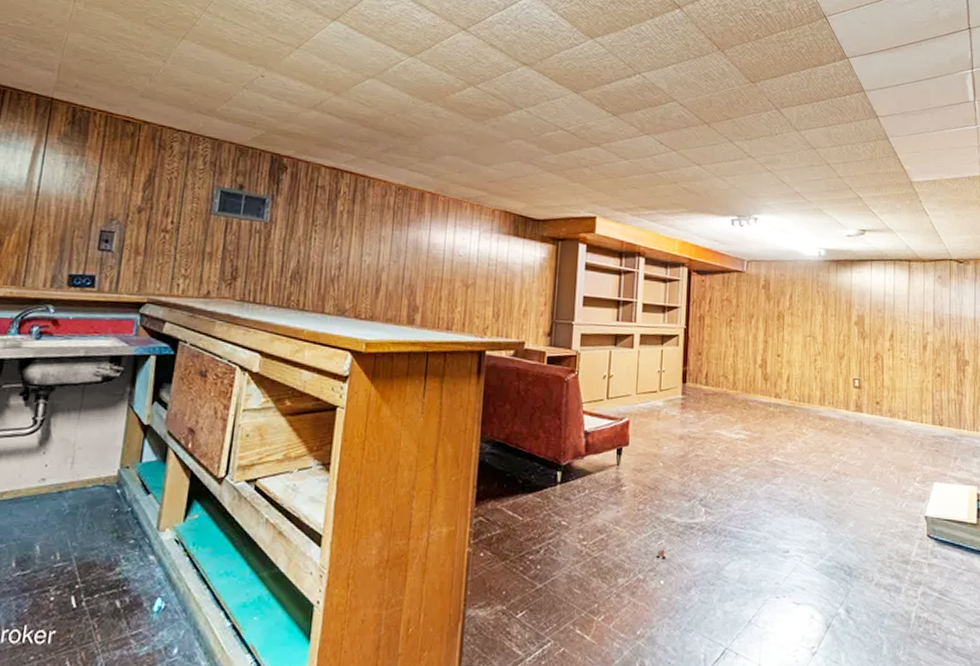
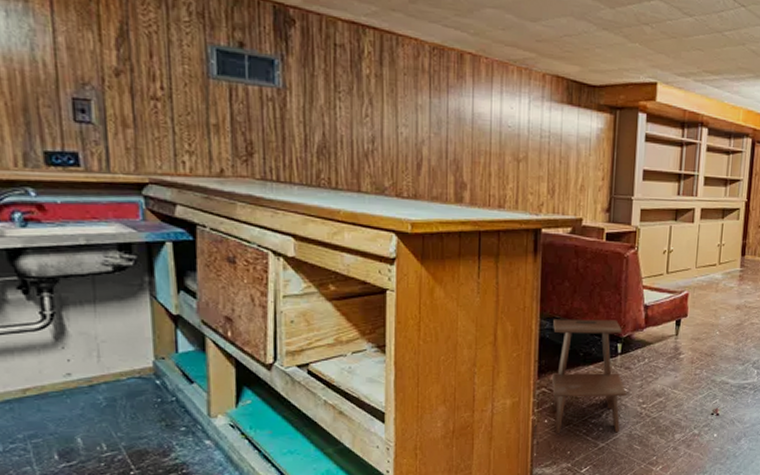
step stool: none [489,442,566,573] -> present [552,319,627,434]

